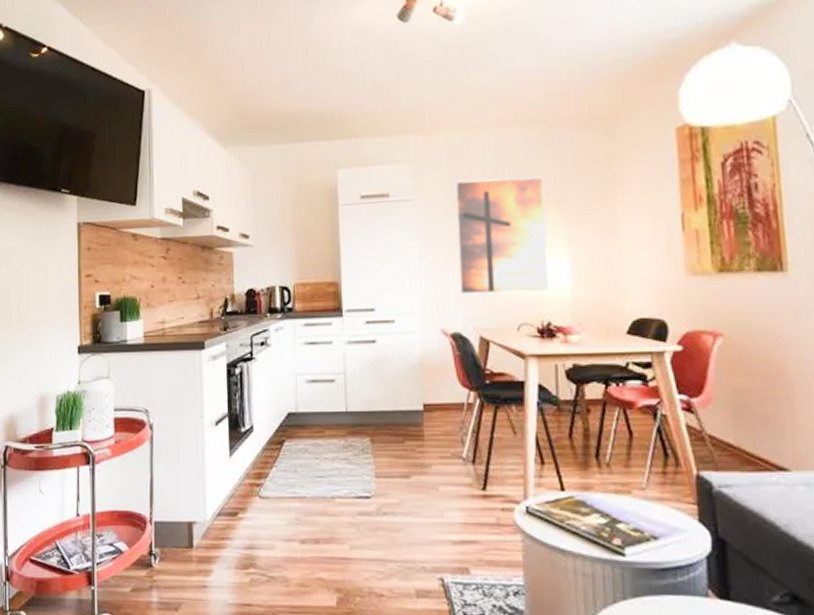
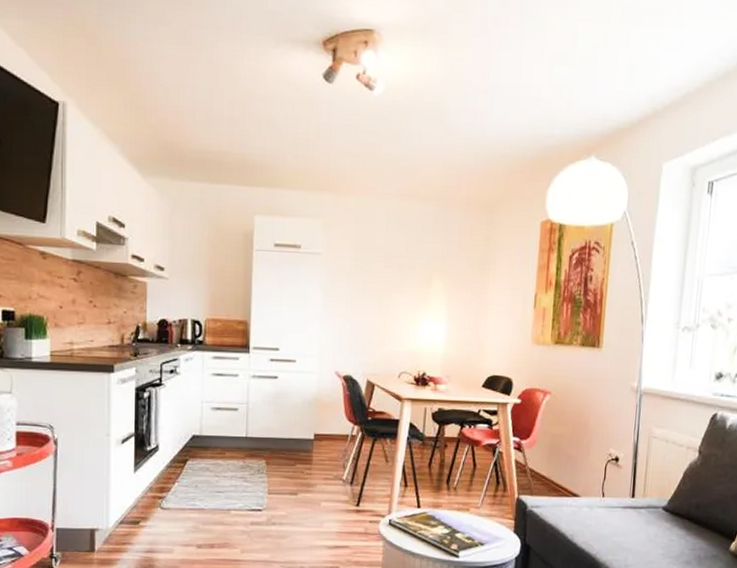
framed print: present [455,177,550,295] -> none [354,242,433,347]

